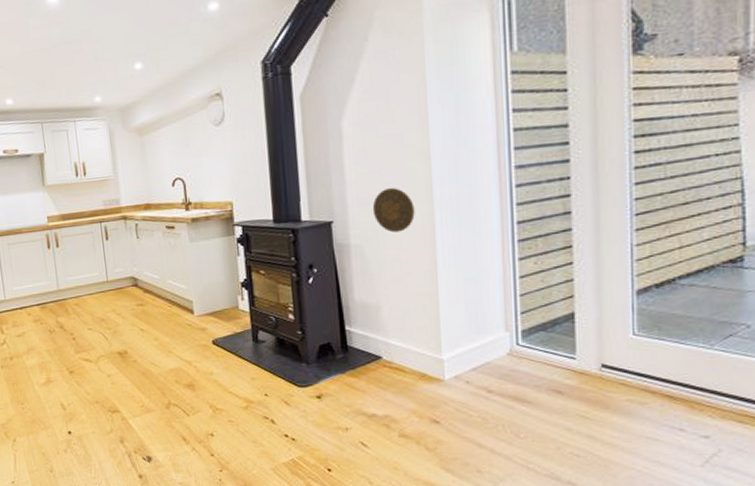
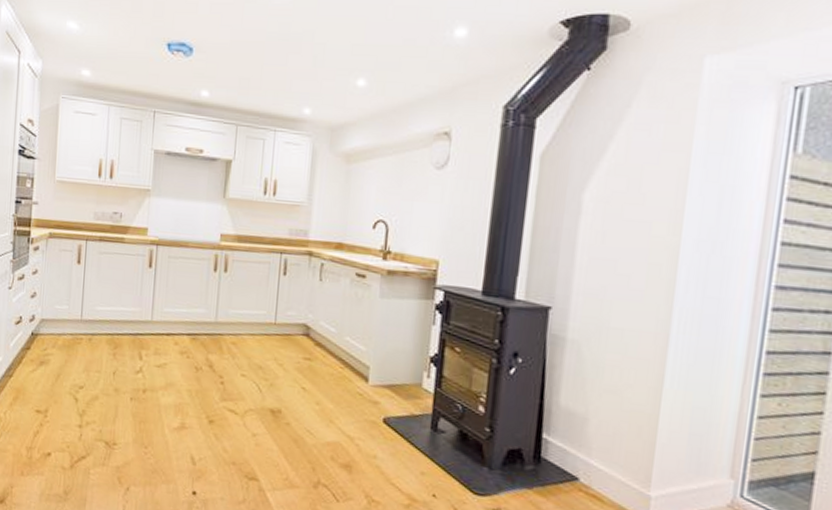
decorative plate: present [372,188,415,233] -> none [599,282,650,336]

